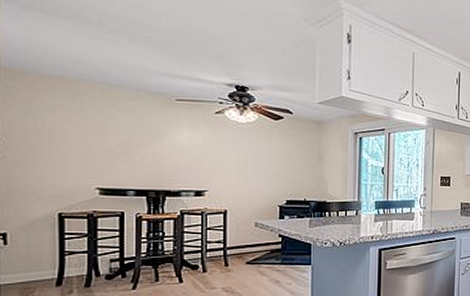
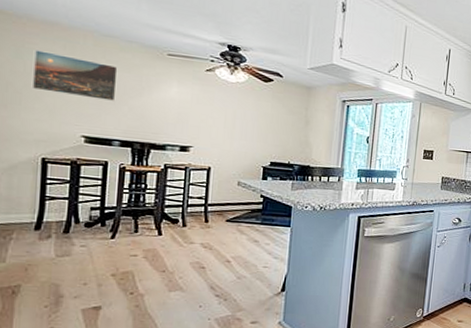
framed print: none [43,105,128,151] -> present [31,50,118,101]

